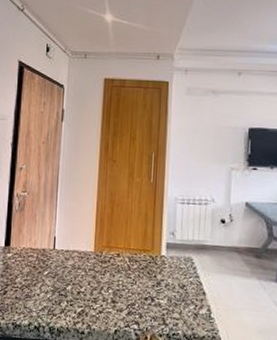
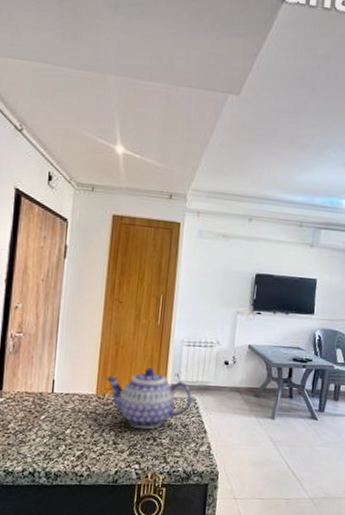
teapot: none [103,226,190,289] -> present [106,368,193,430]

